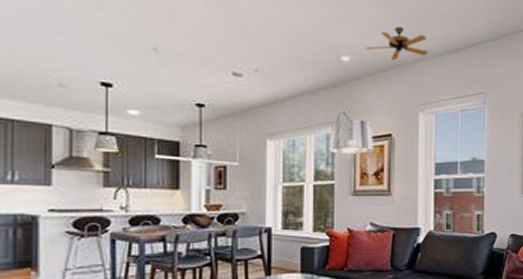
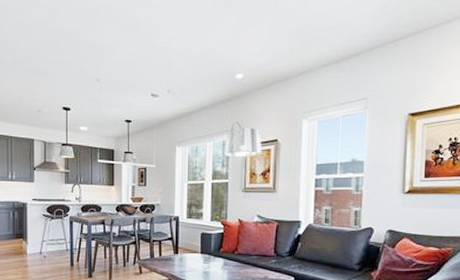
ceiling fan: present [365,26,428,60] -> none [256,44,313,74]

